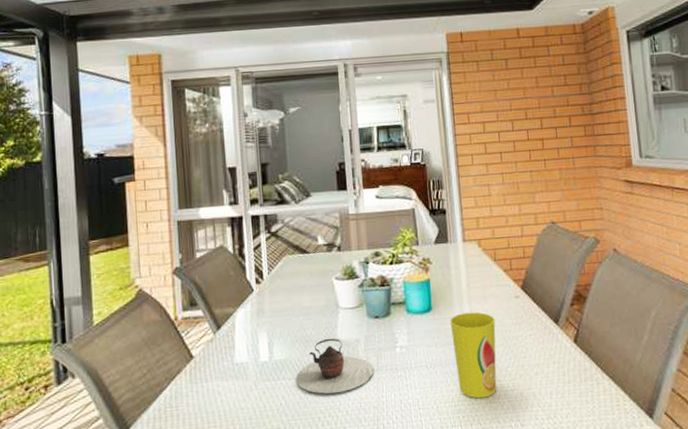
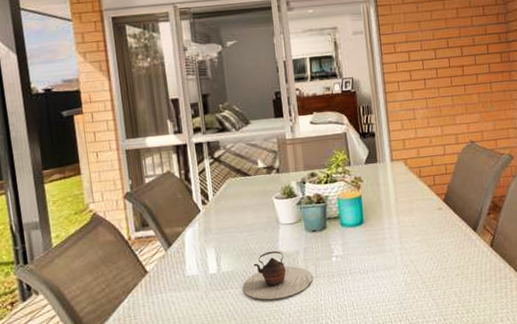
cup: present [449,312,497,399] -> none [380,223,423,298]

